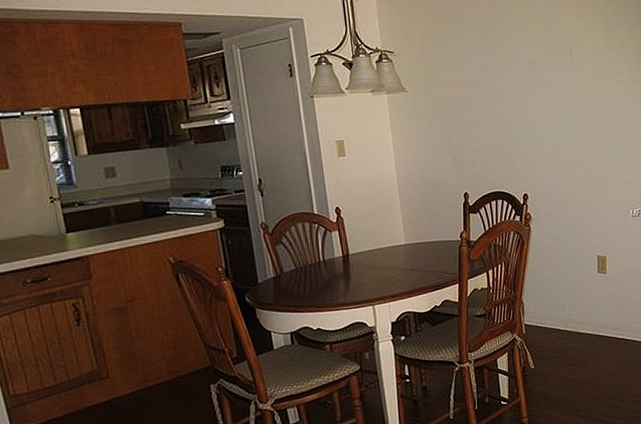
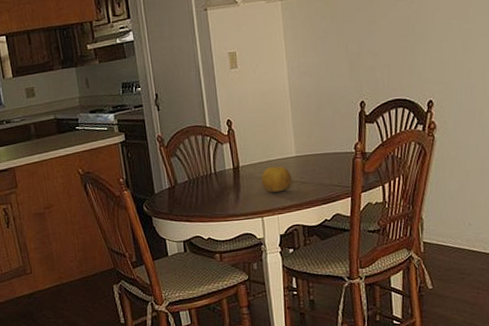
fruit: none [371,253,402,281] -> present [261,166,292,193]

